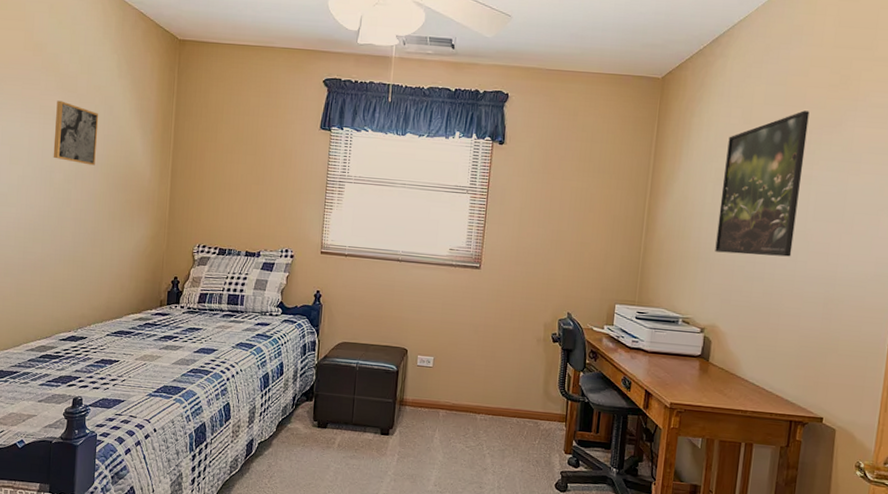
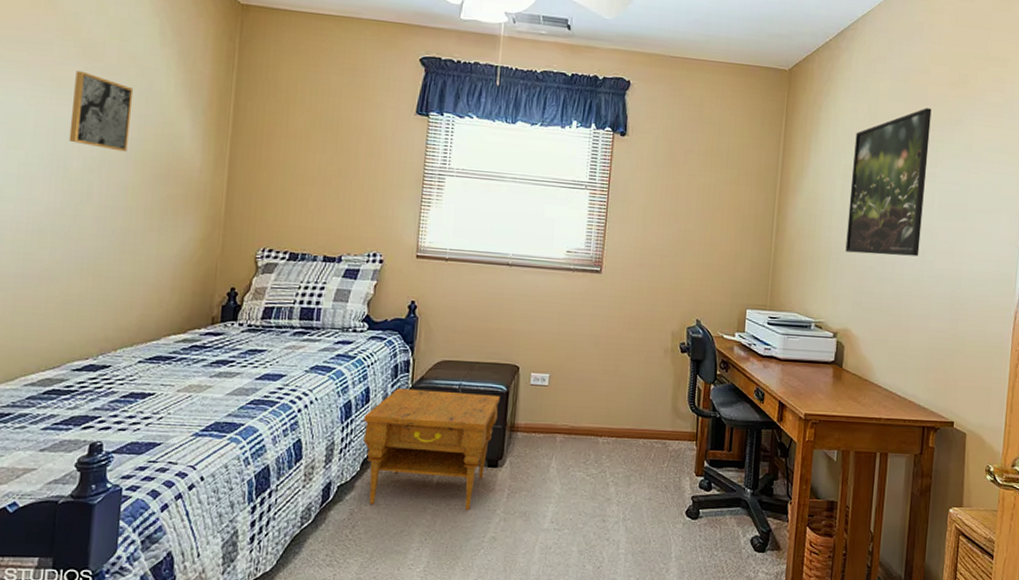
nightstand: none [278,364,391,470] -> present [363,388,500,510]

